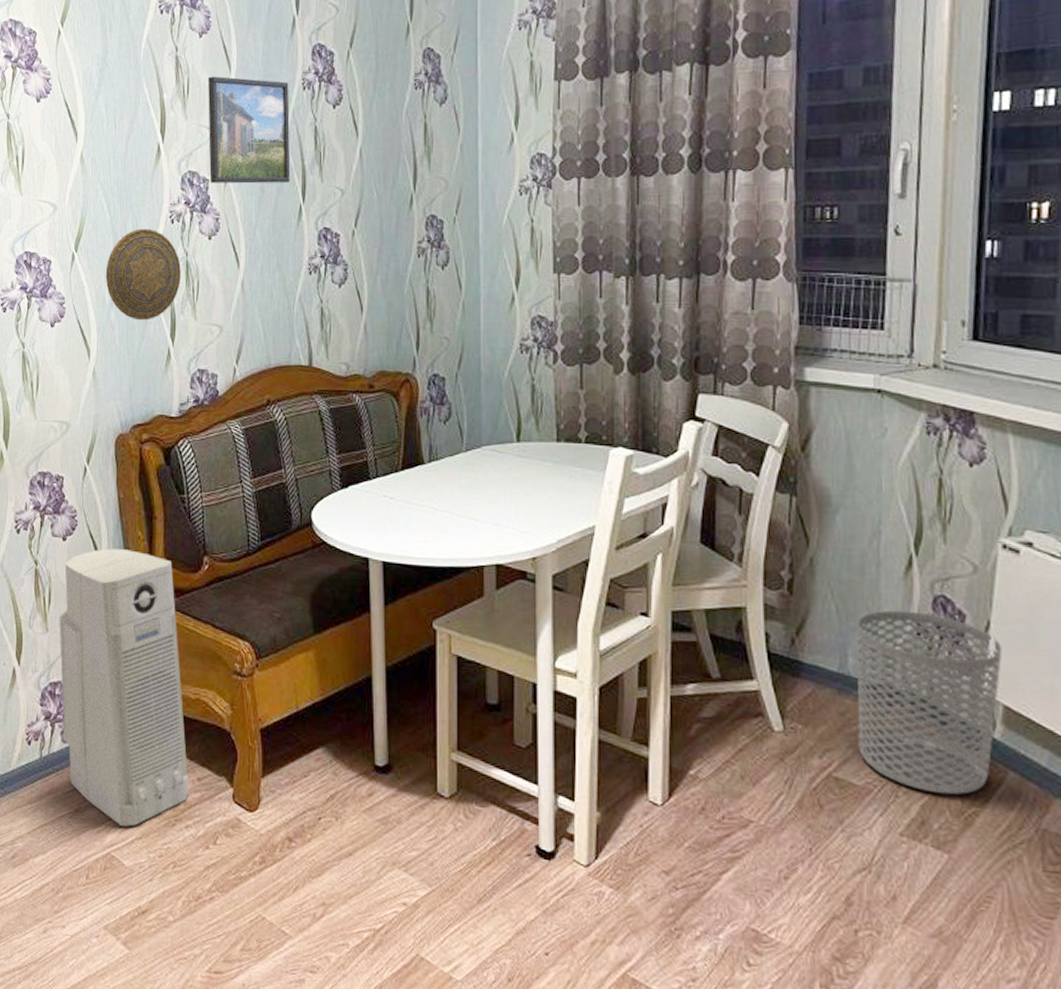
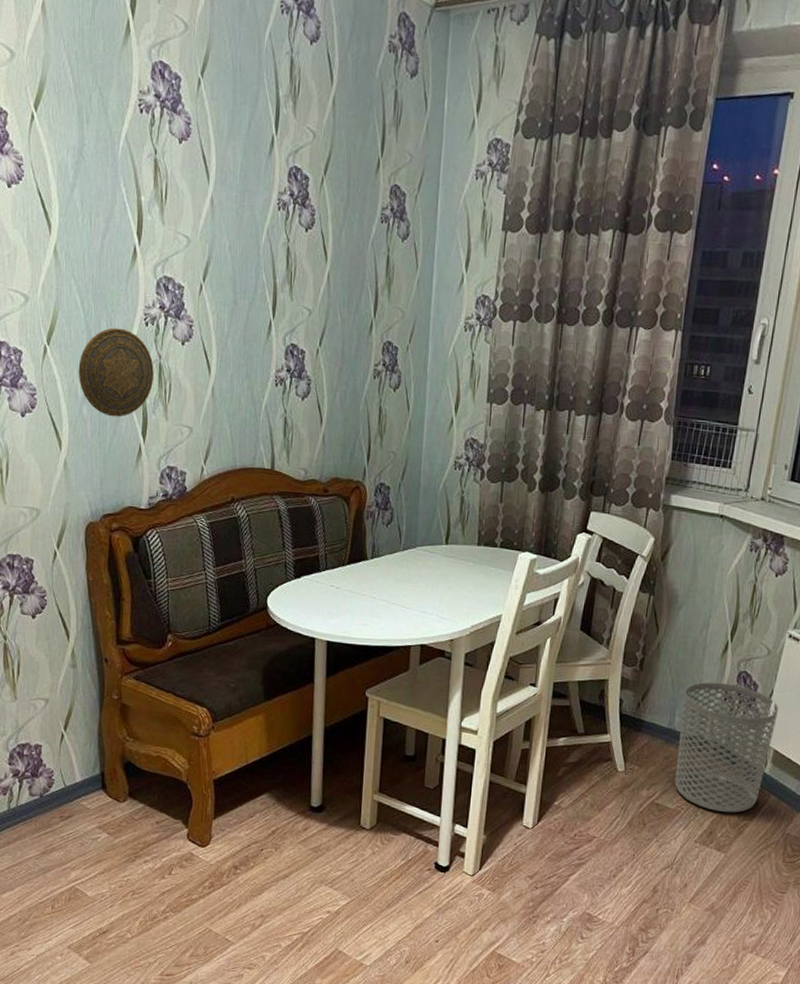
air purifier: present [59,549,189,827] -> none [27,626,148,864]
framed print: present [207,76,291,184] -> none [184,184,265,298]

